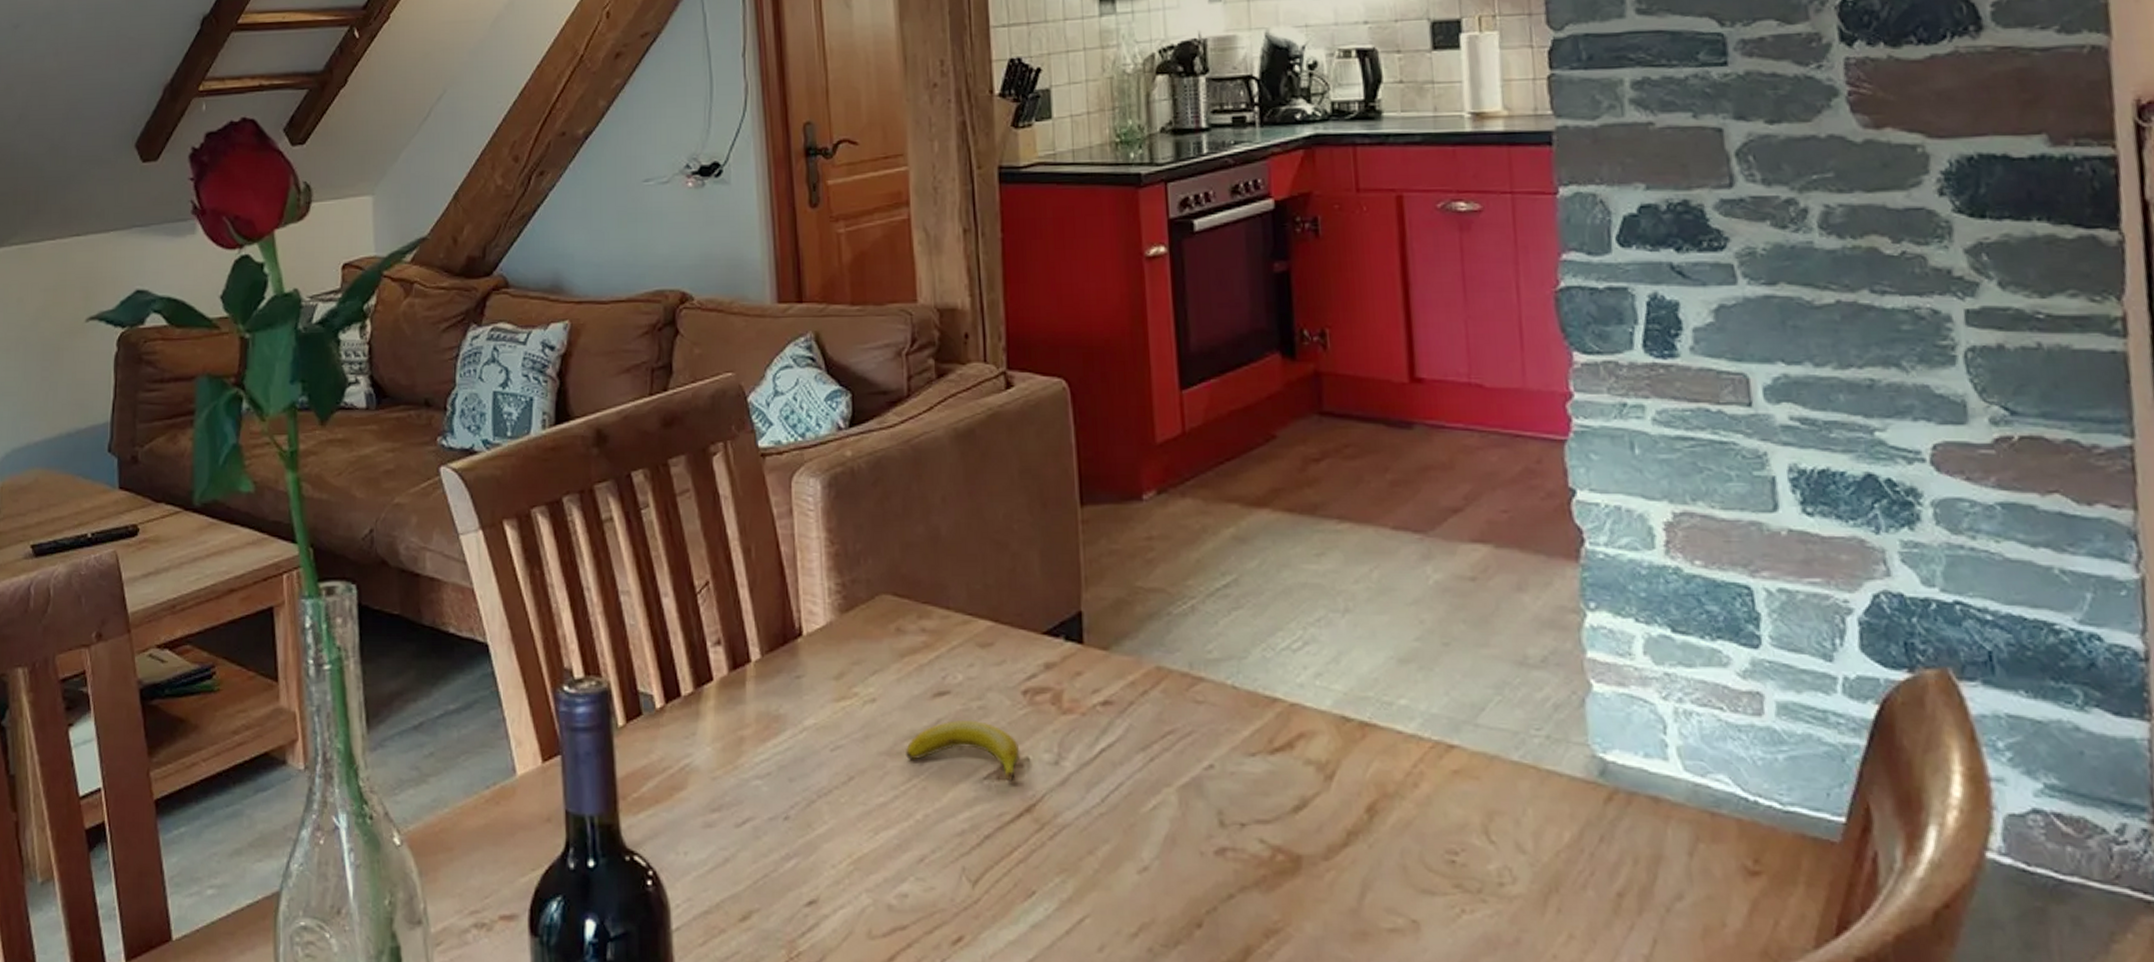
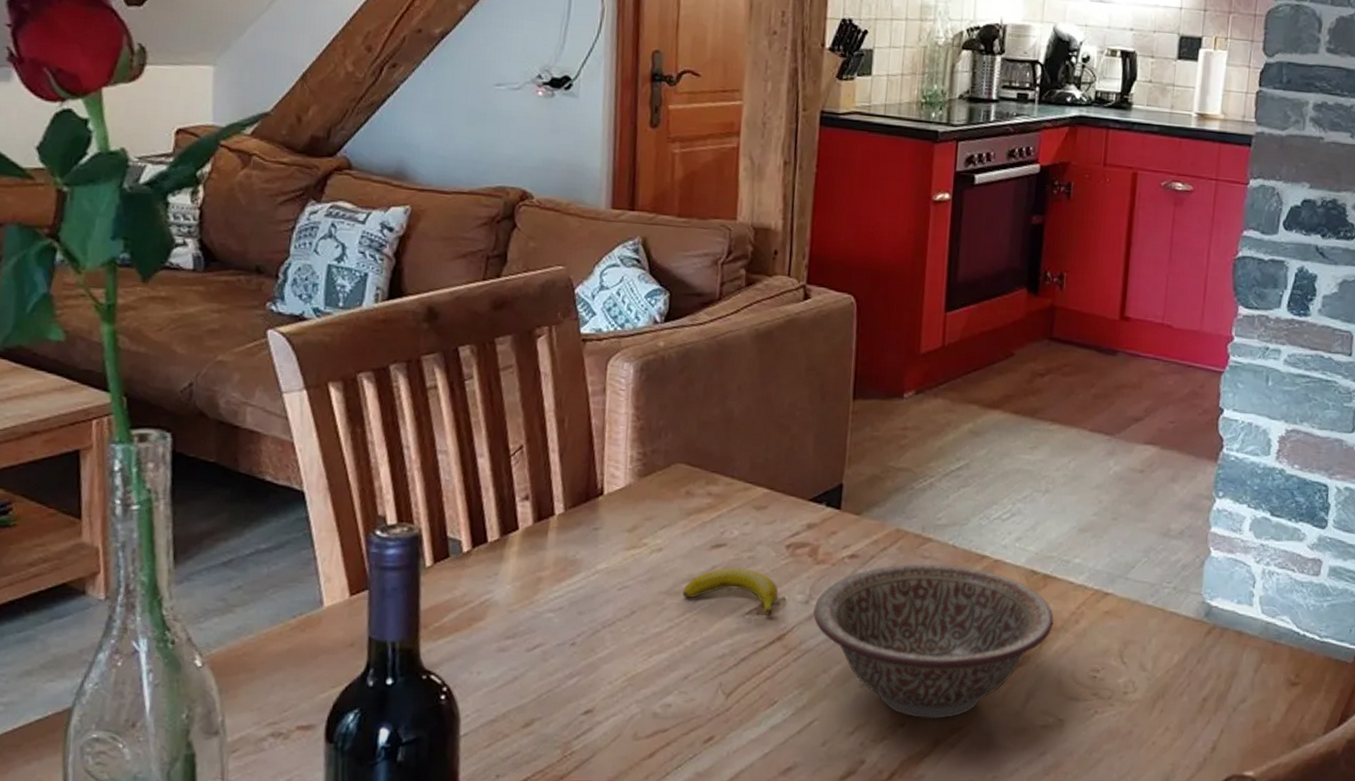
decorative bowl: none [1065,710,1384,917] -> present [812,563,1054,719]

